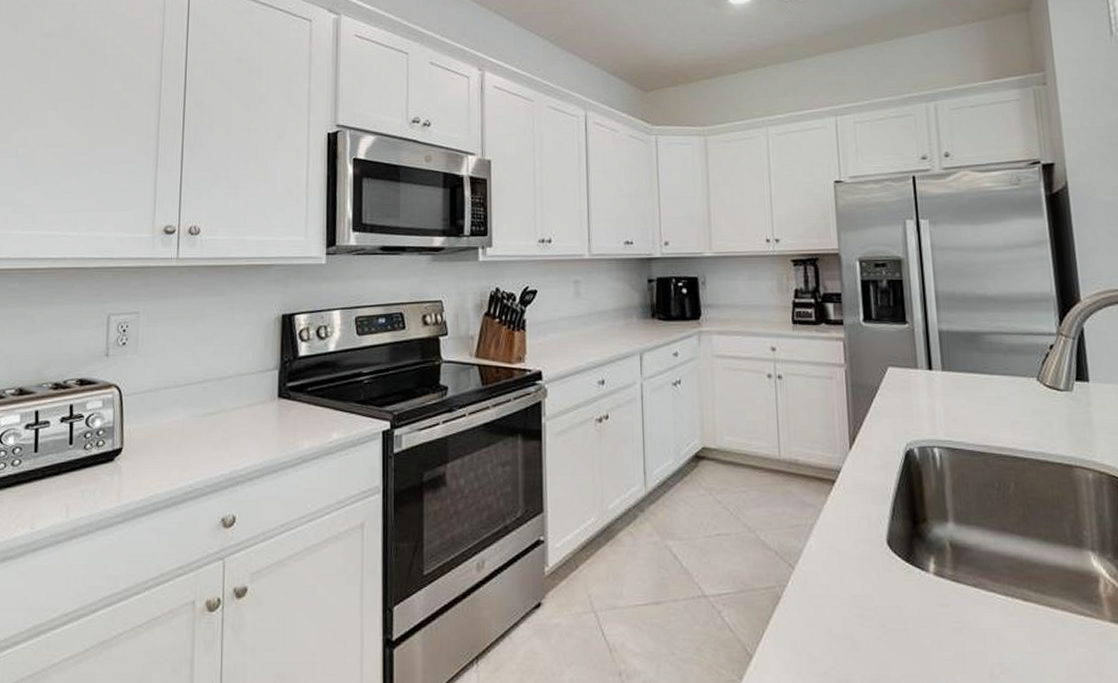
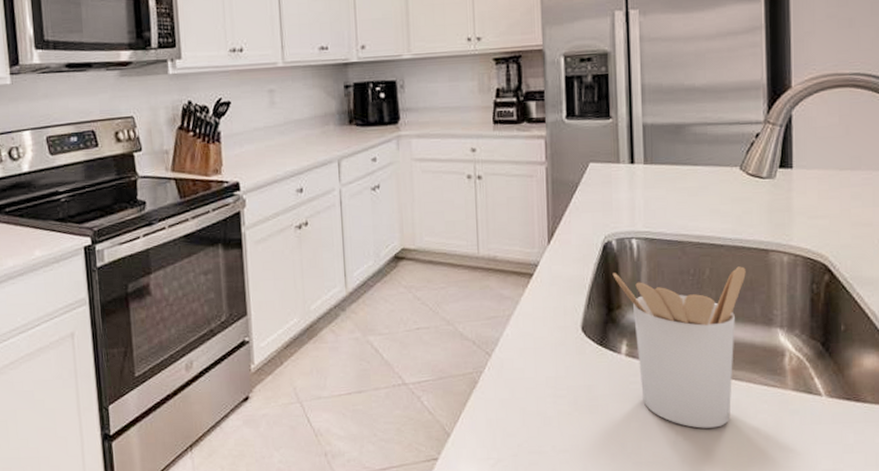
utensil holder: none [916,482,1052,661] -> present [612,266,746,429]

